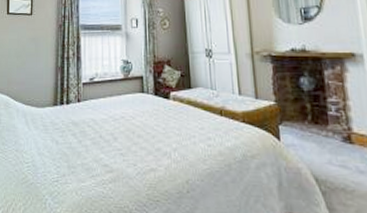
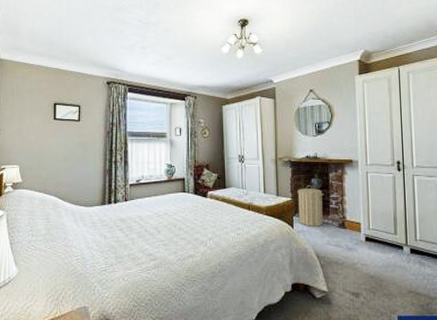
laundry hamper: none [282,86,320,140] -> present [297,185,324,227]

